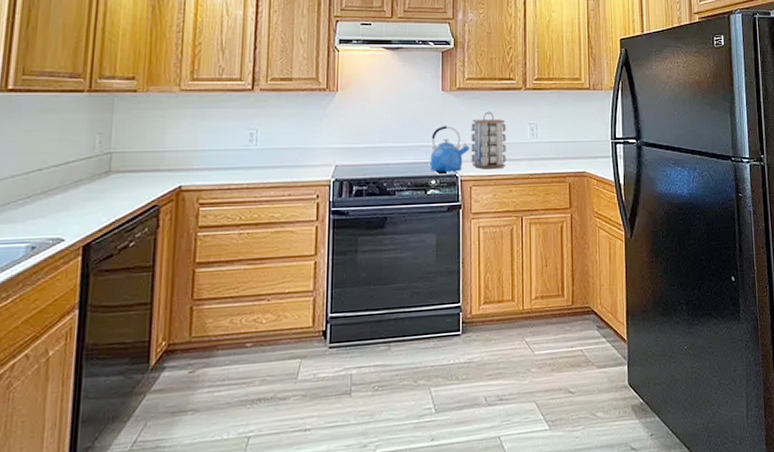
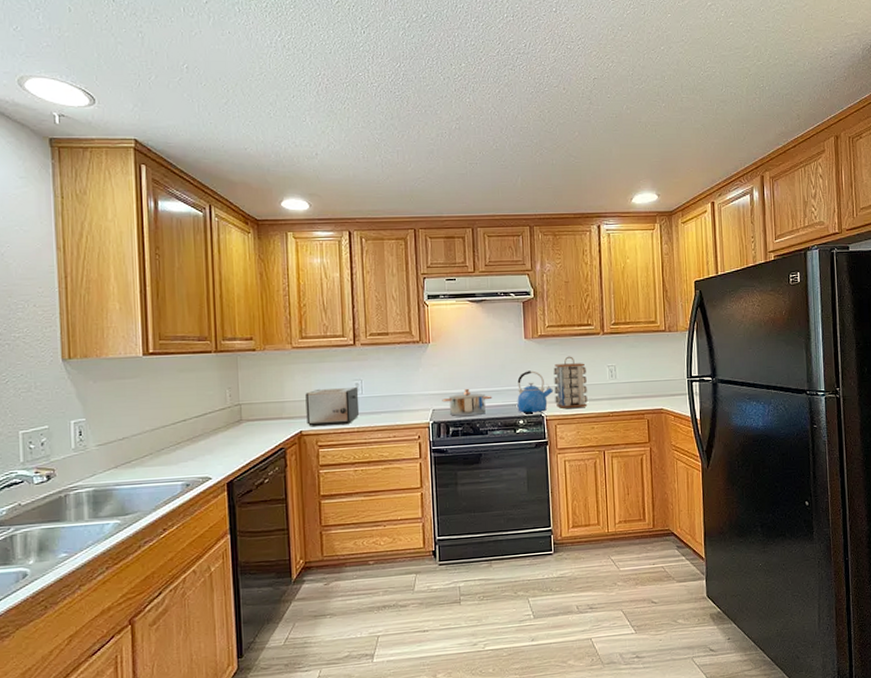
toaster: none [188,136,253,180] -> present [305,386,360,426]
cooking pot: none [347,143,403,175] -> present [442,388,493,417]

